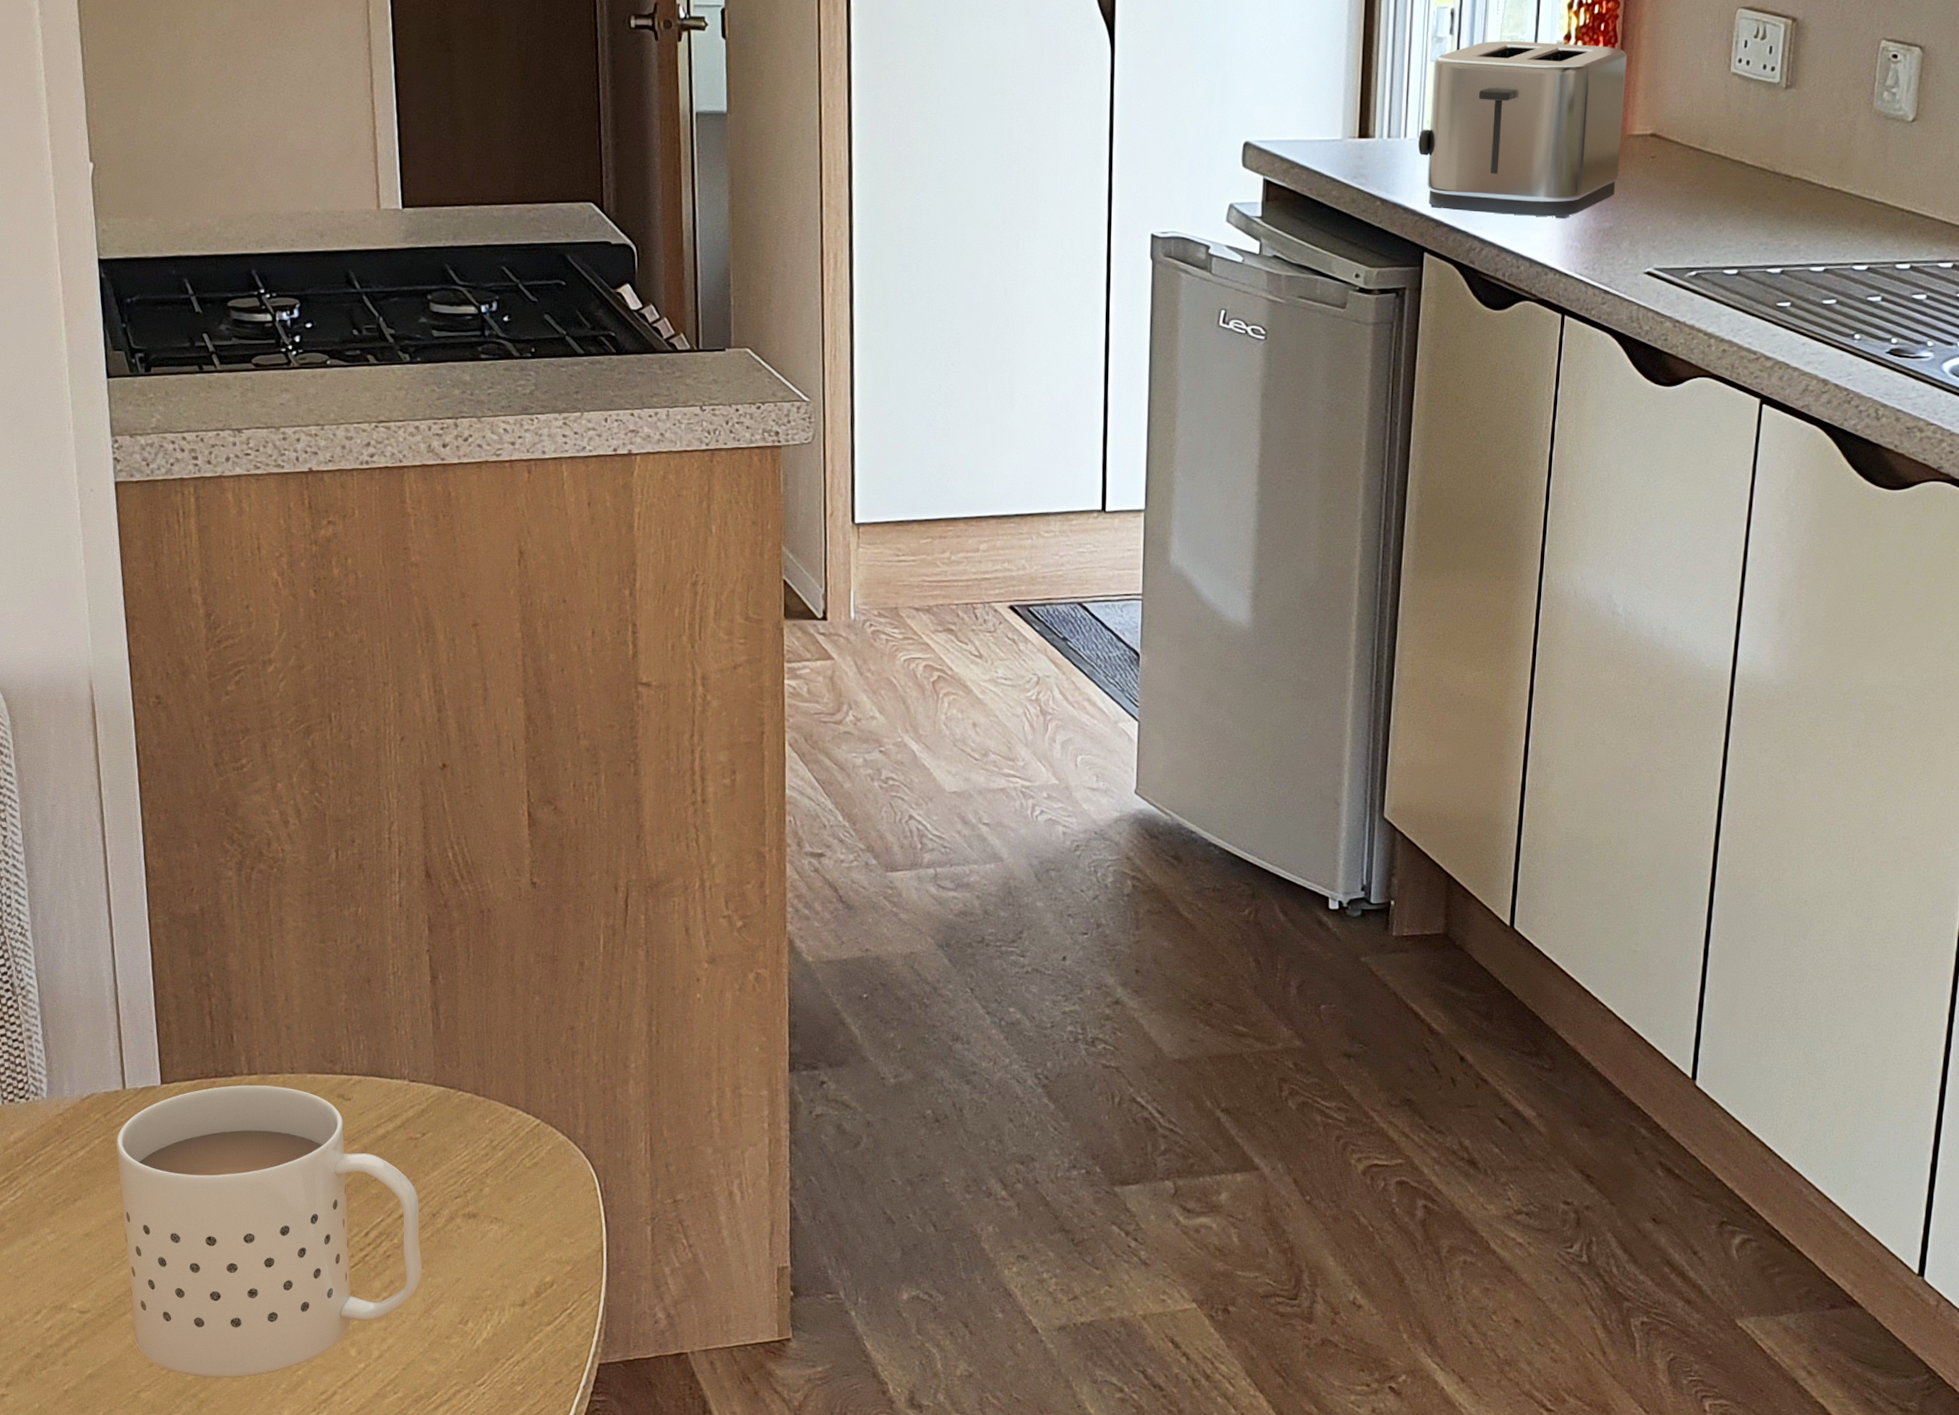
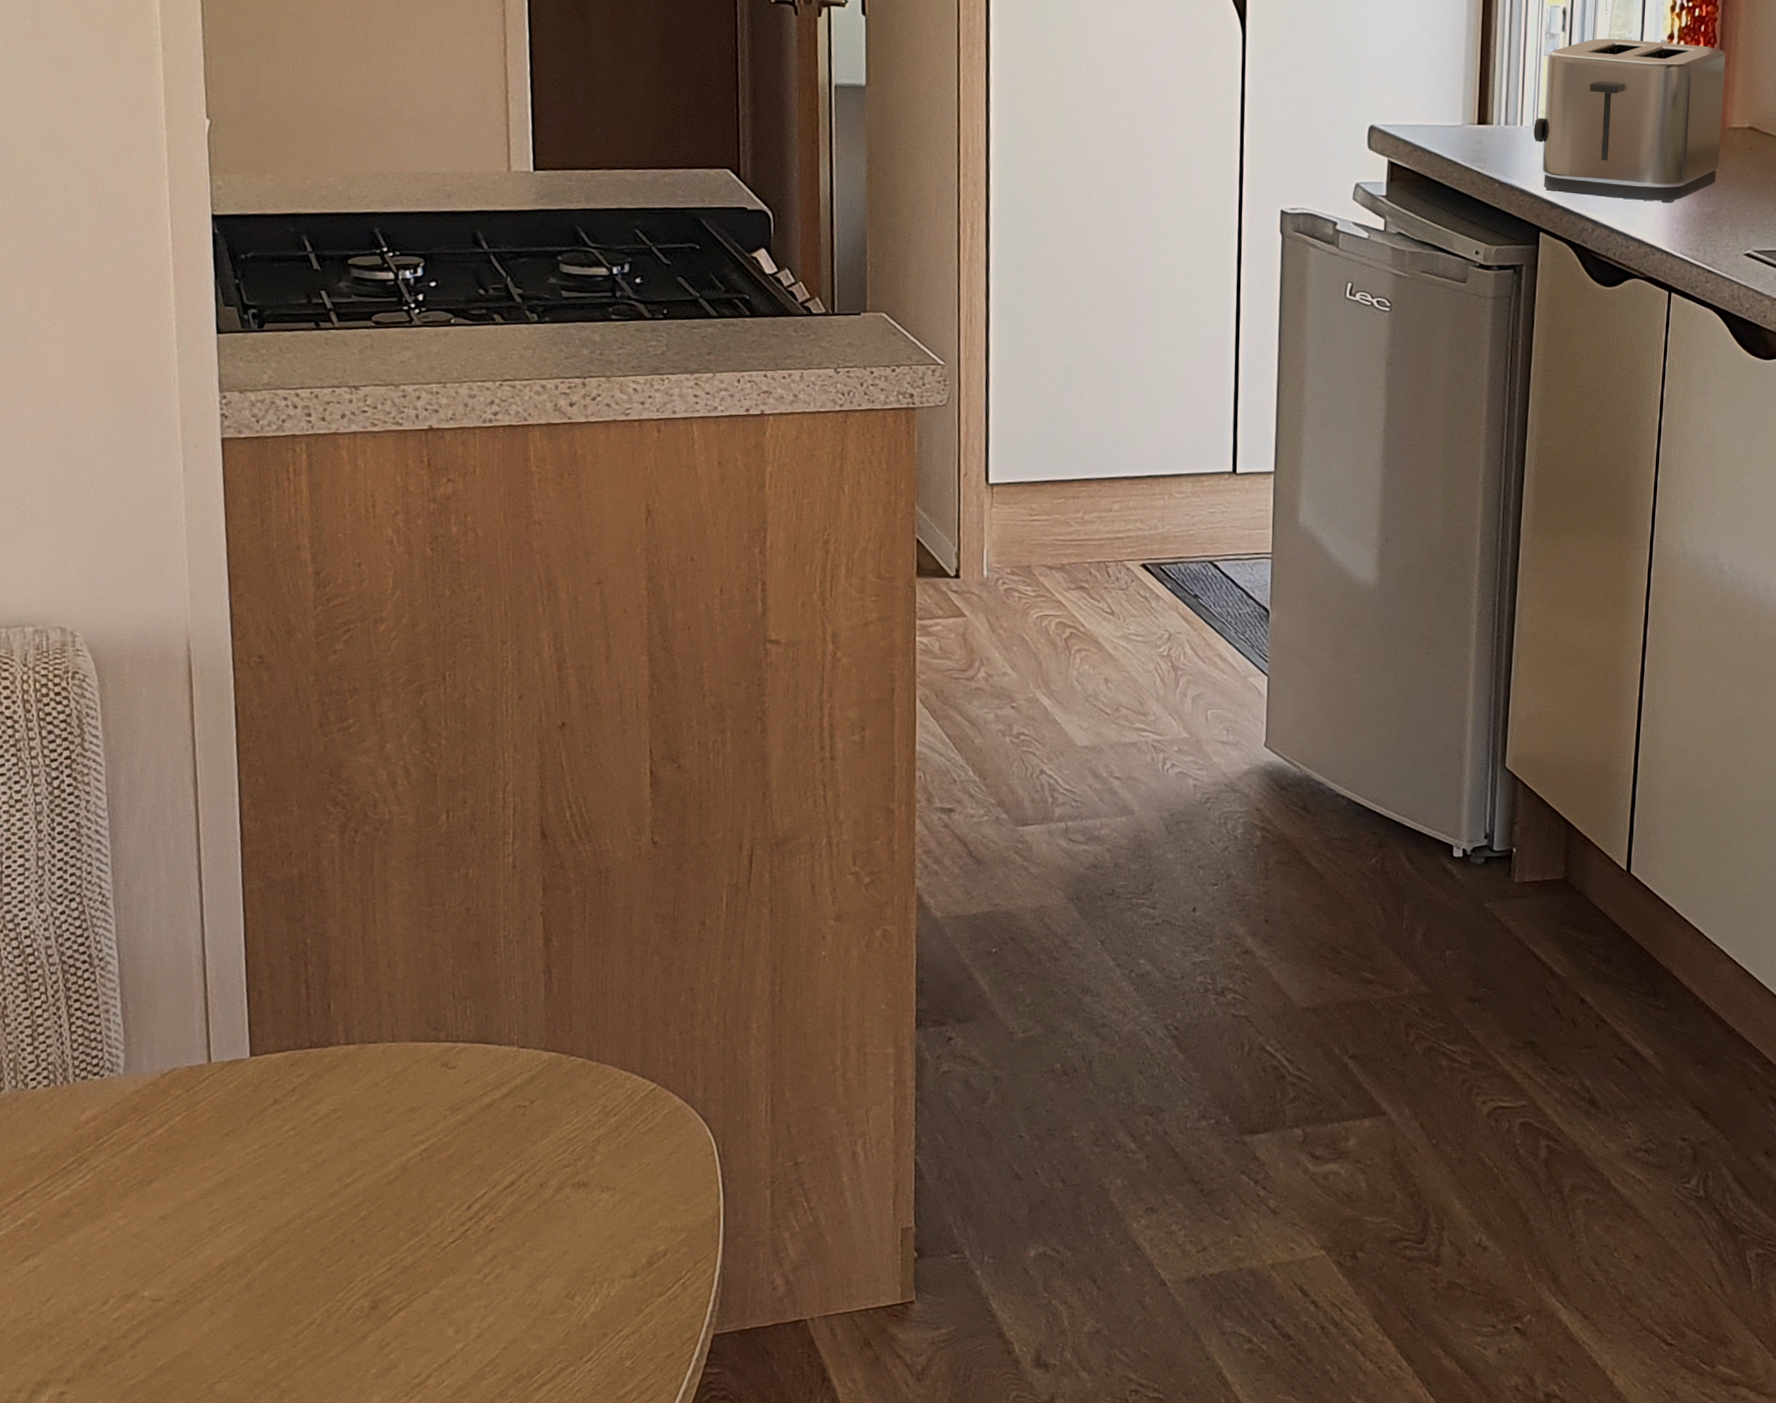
mug: present [116,1085,423,1379] -> none [198,1055,528,1365]

